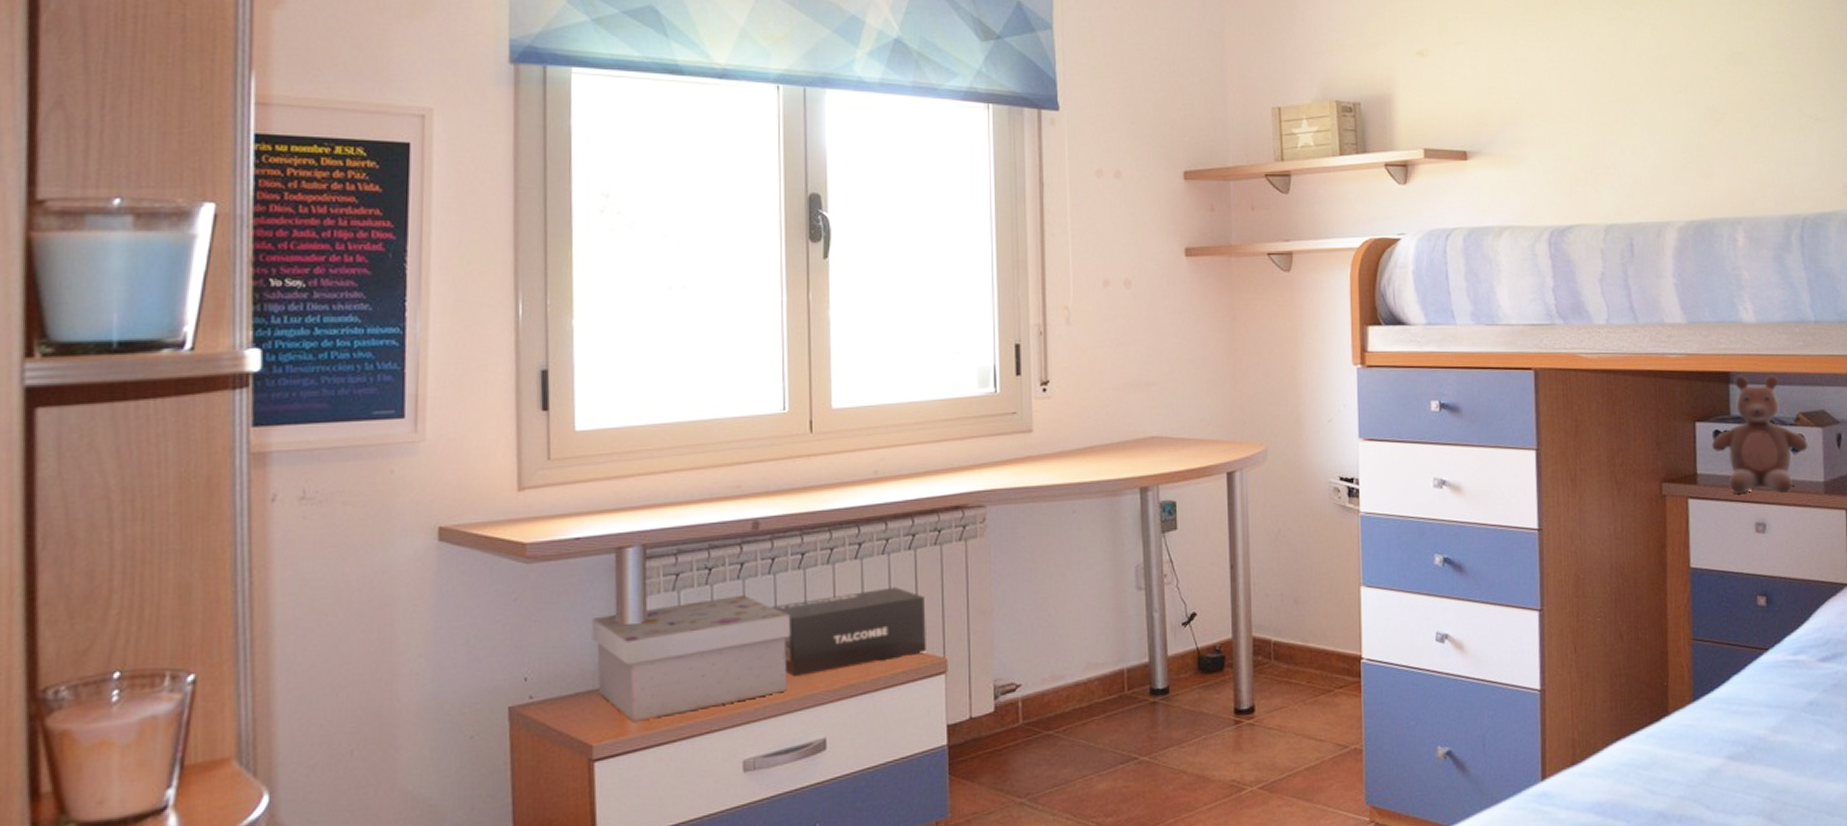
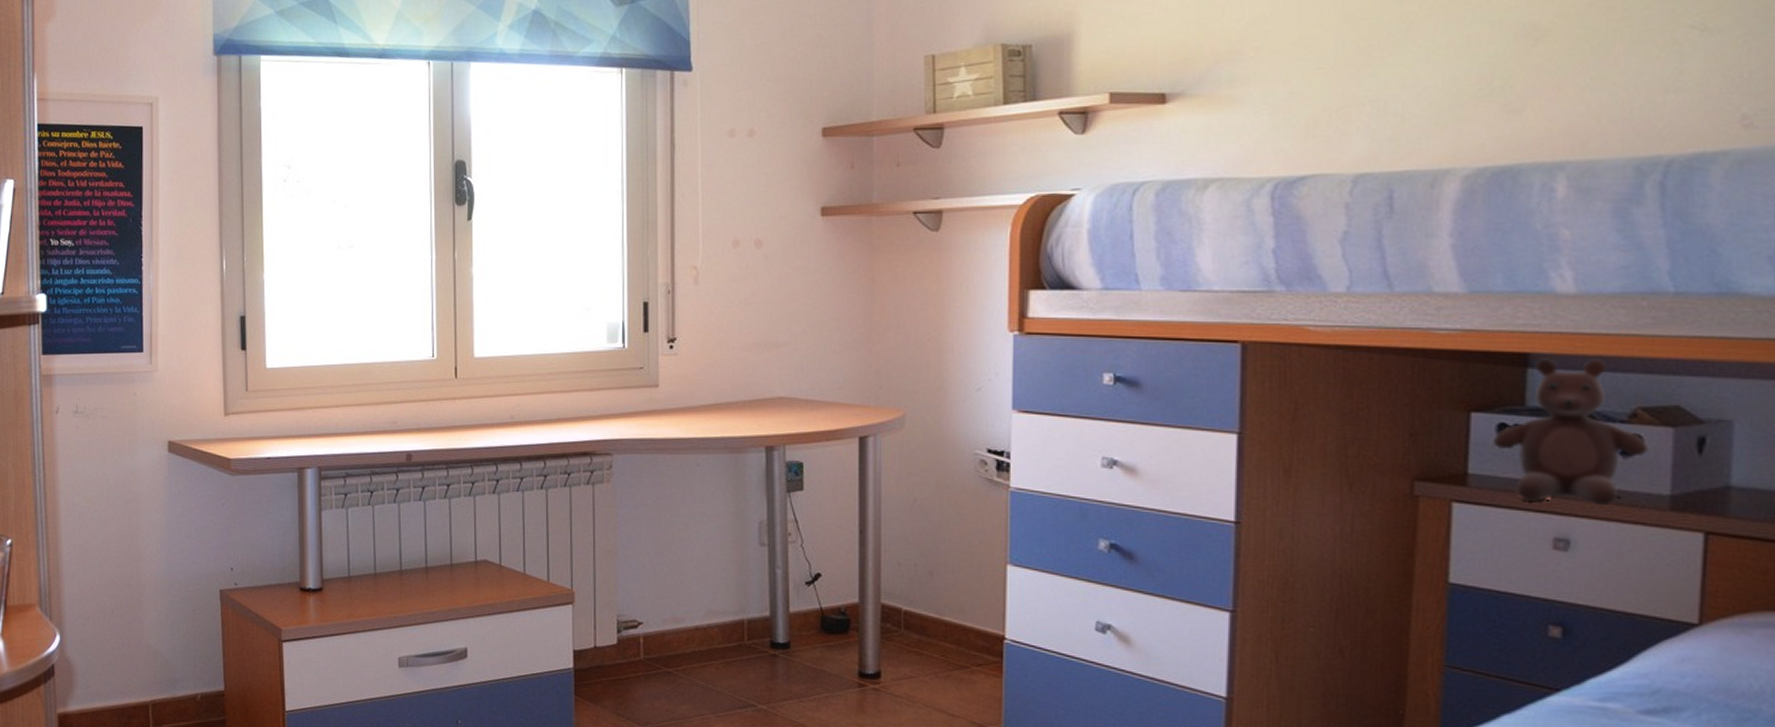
decorative box: present [592,594,791,722] -> none [280,516,438,614]
box: present [772,587,926,676] -> none [422,521,556,592]

